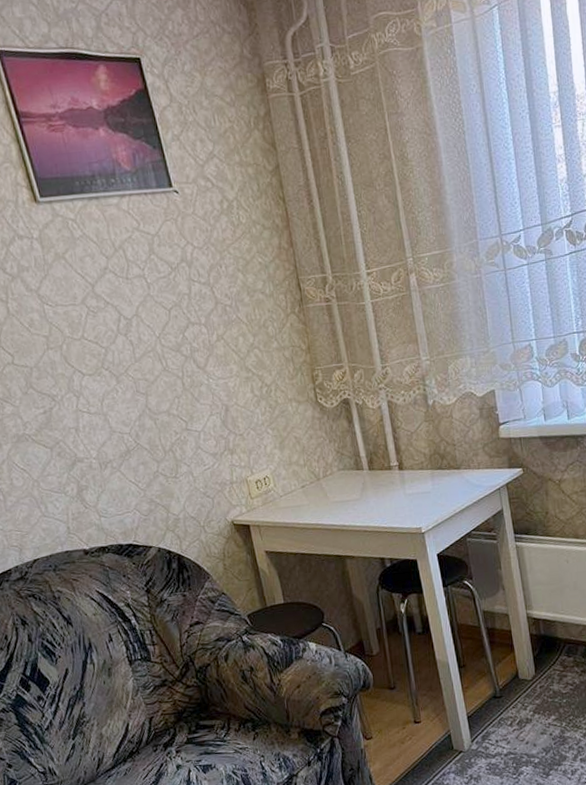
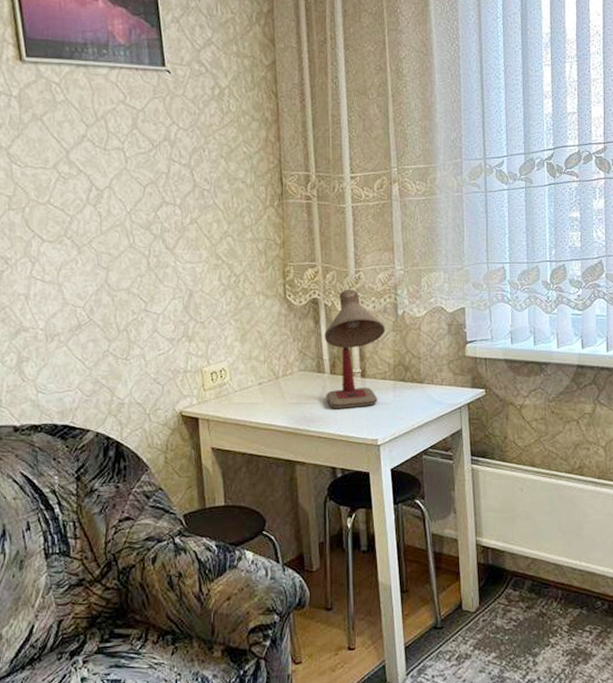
desk lamp: none [358,385,418,503] -> present [324,289,386,408]

